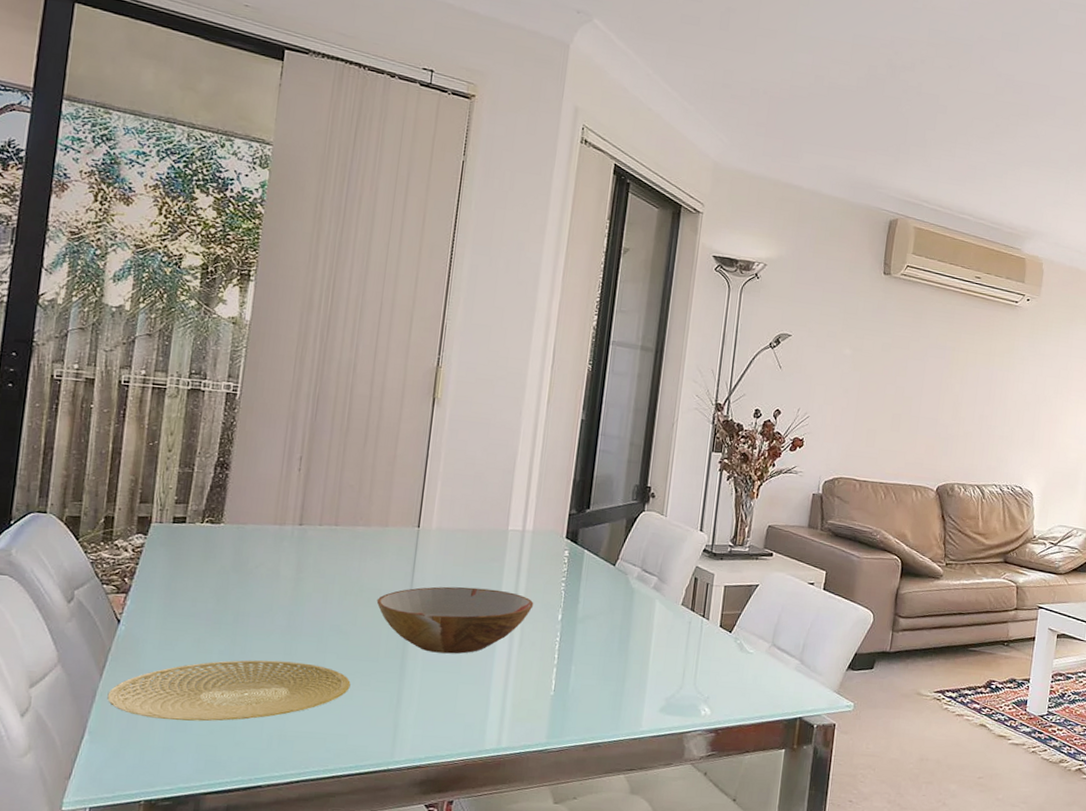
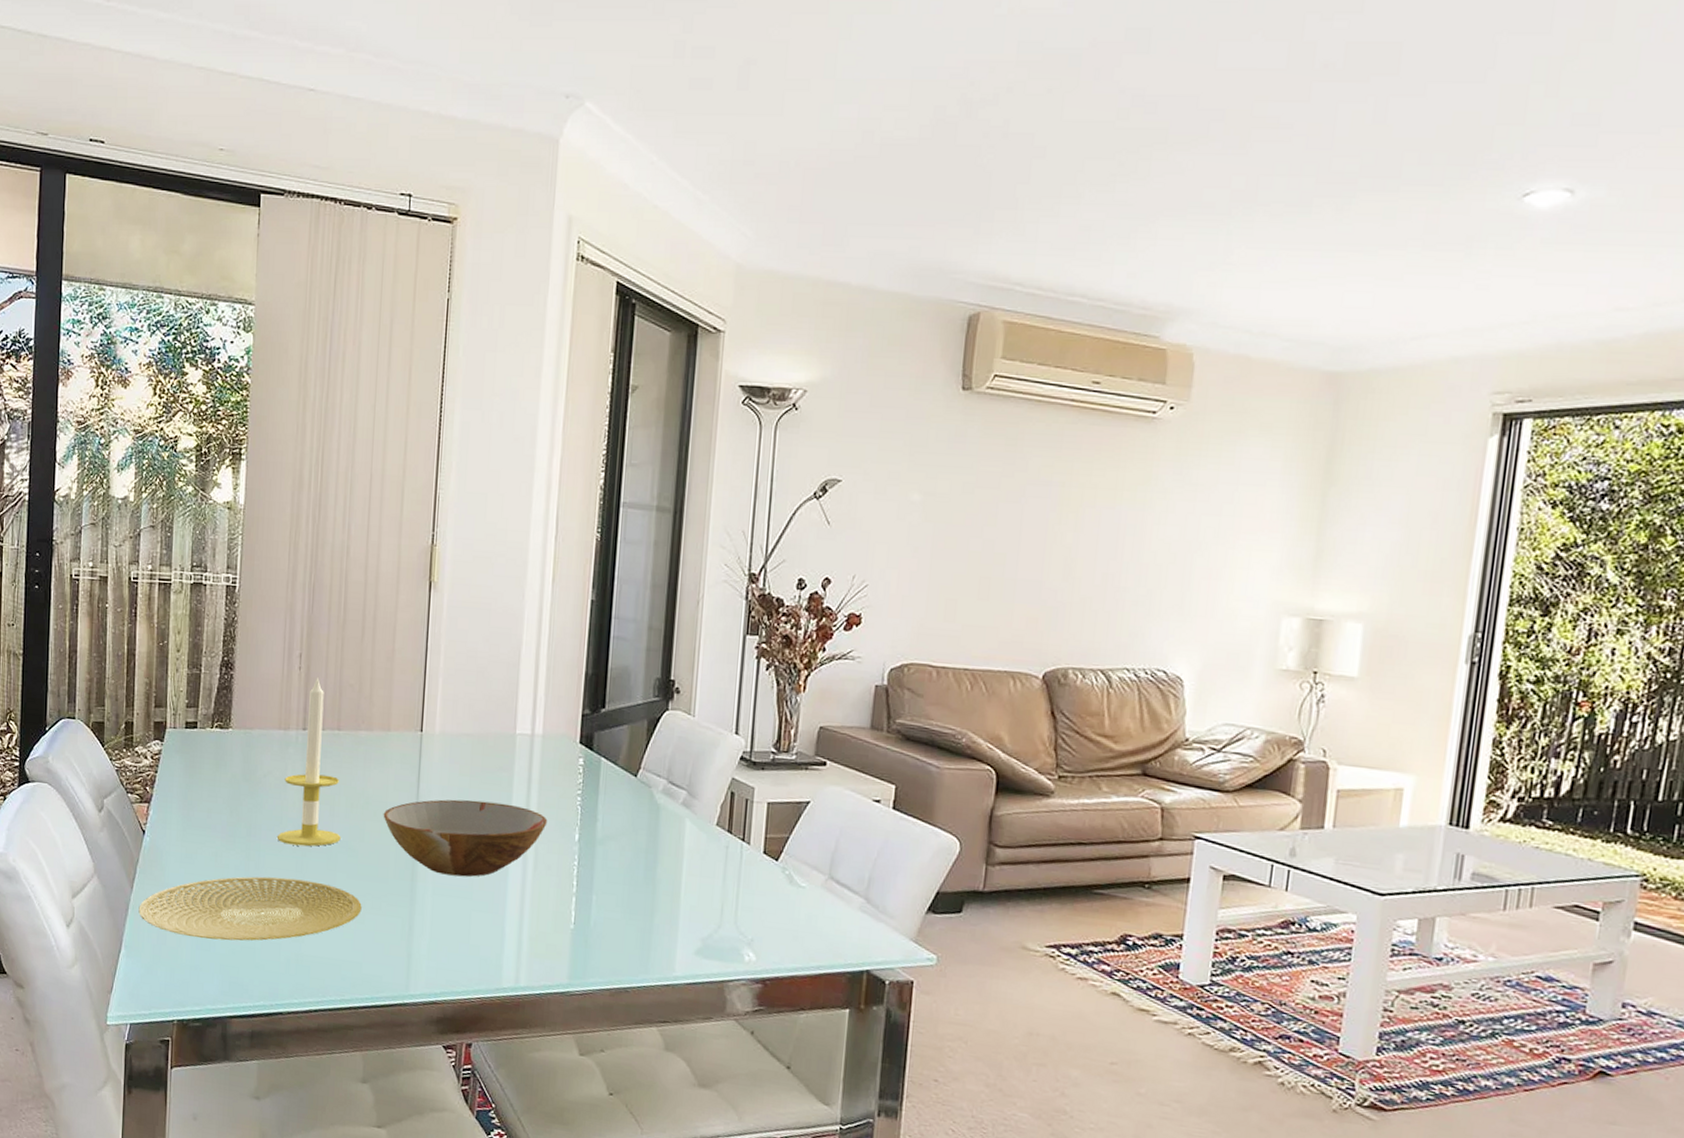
candle: none [265,477,334,631] -> present [276,676,341,847]

